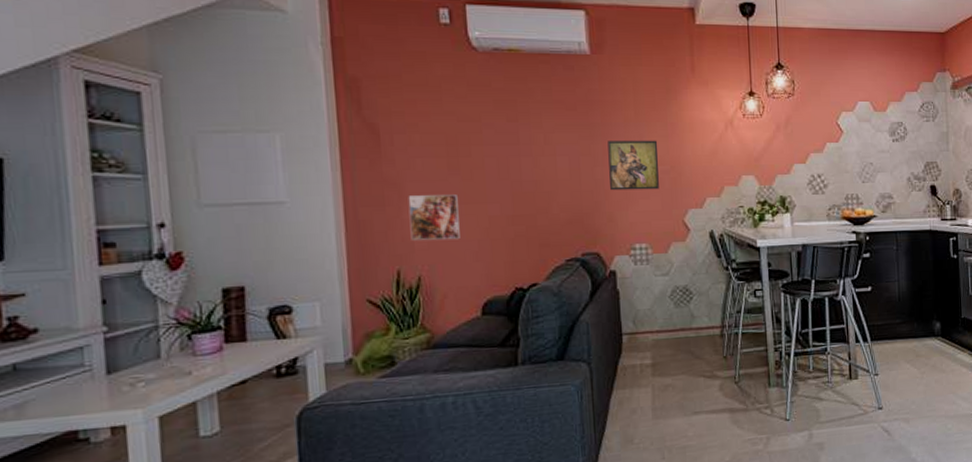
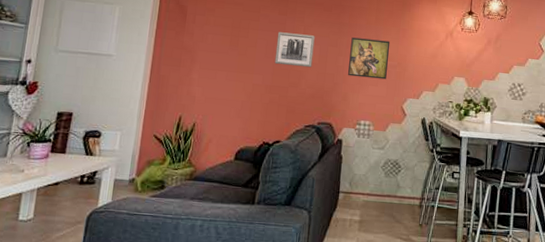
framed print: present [408,195,460,241] -> none [194,61,234,99]
wall art: none [509,144,563,187] -> present [274,32,315,68]

